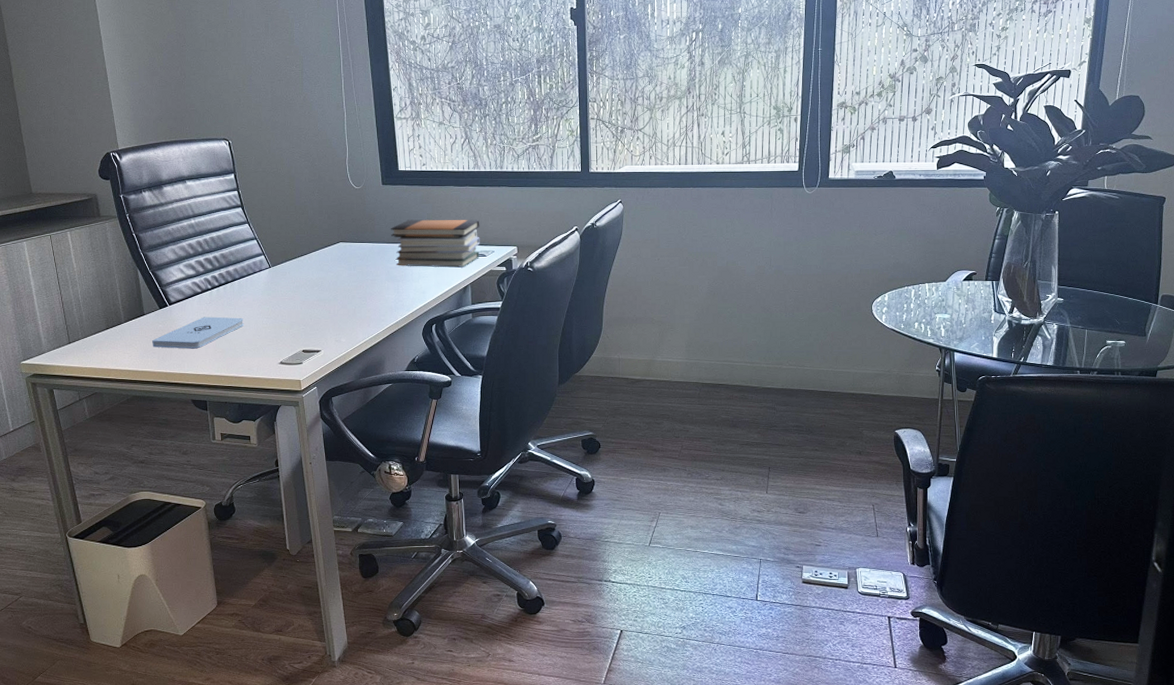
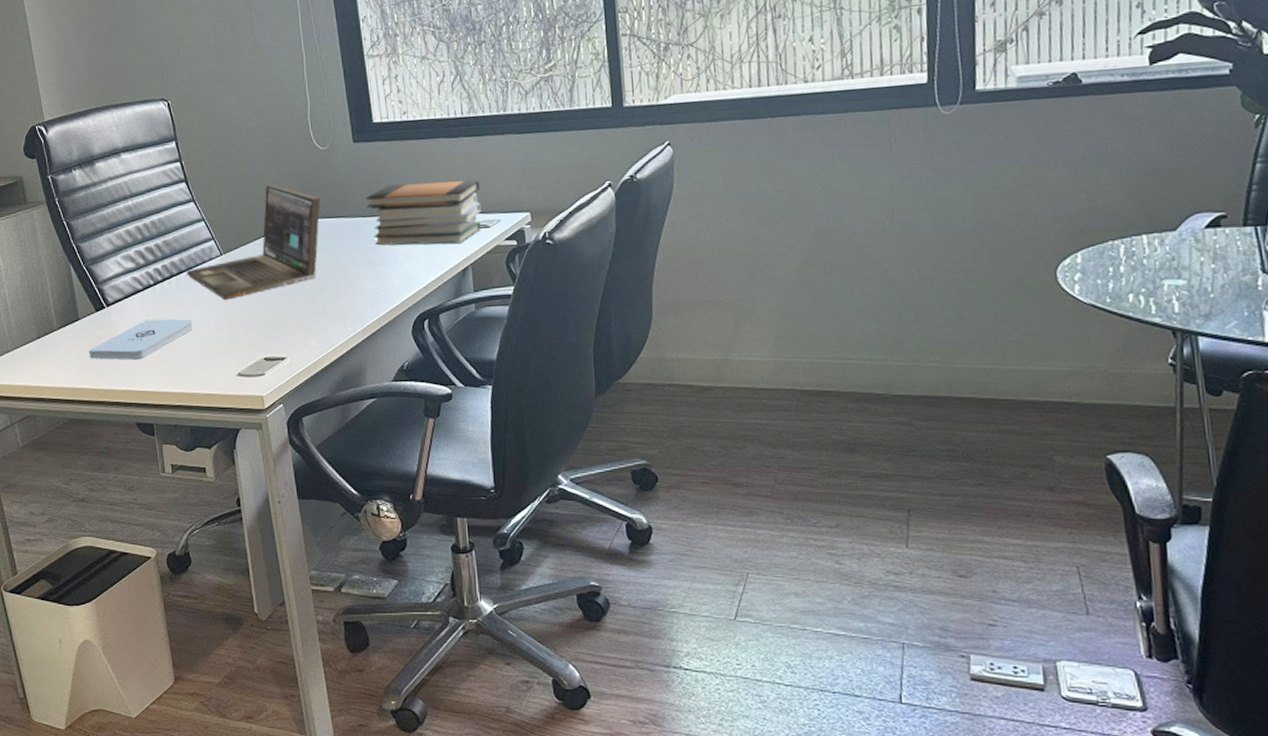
laptop: none [239,214,354,303] -> present [186,184,321,300]

